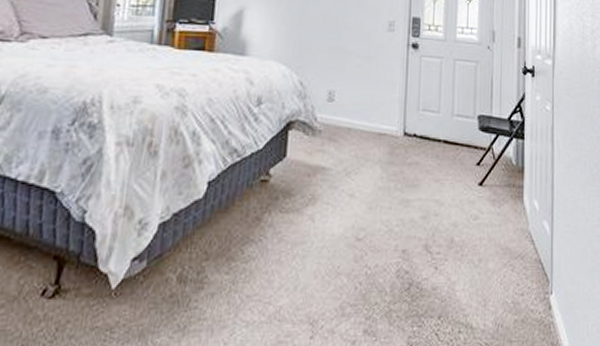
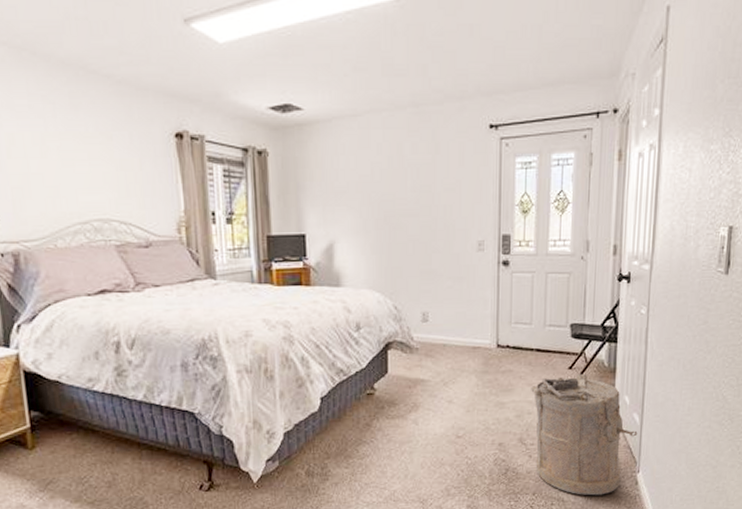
laundry hamper: none [438,172,549,322] -> present [531,374,638,496]

